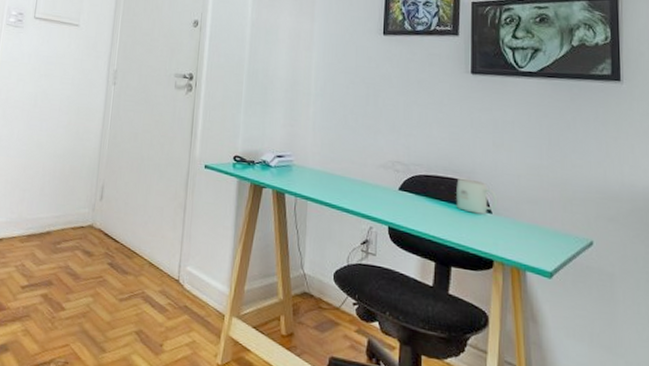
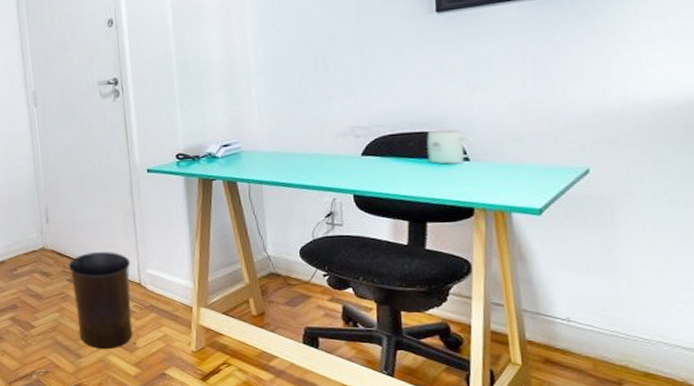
waste bin: none [108,238,173,347] -> present [68,251,133,349]

